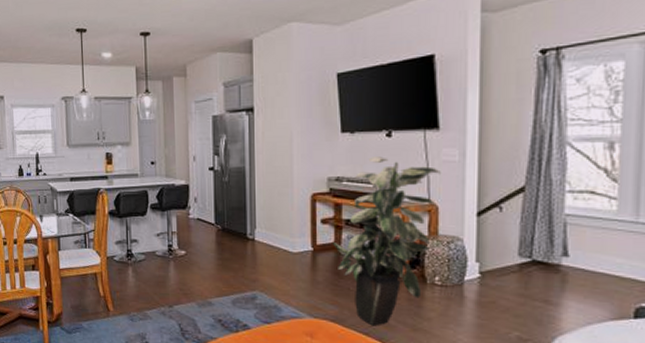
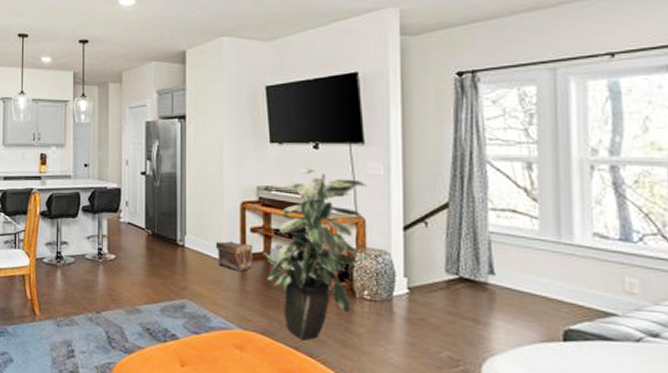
pouch: none [285,233,324,263] -> present [215,241,253,272]

